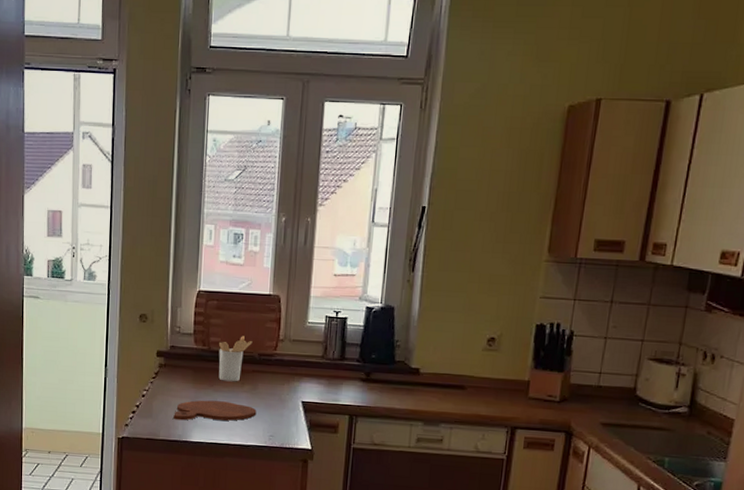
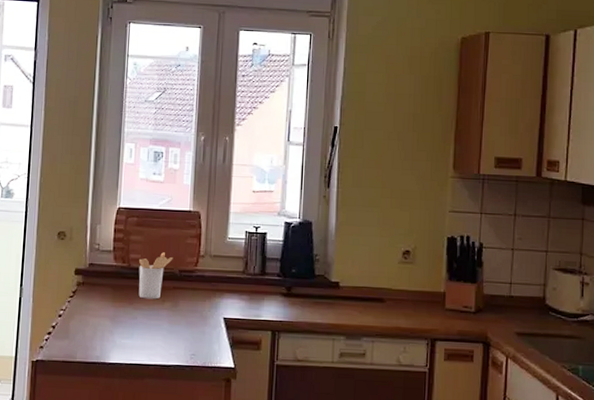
cutting board: present [173,400,257,421] -> none [91,319,178,341]

